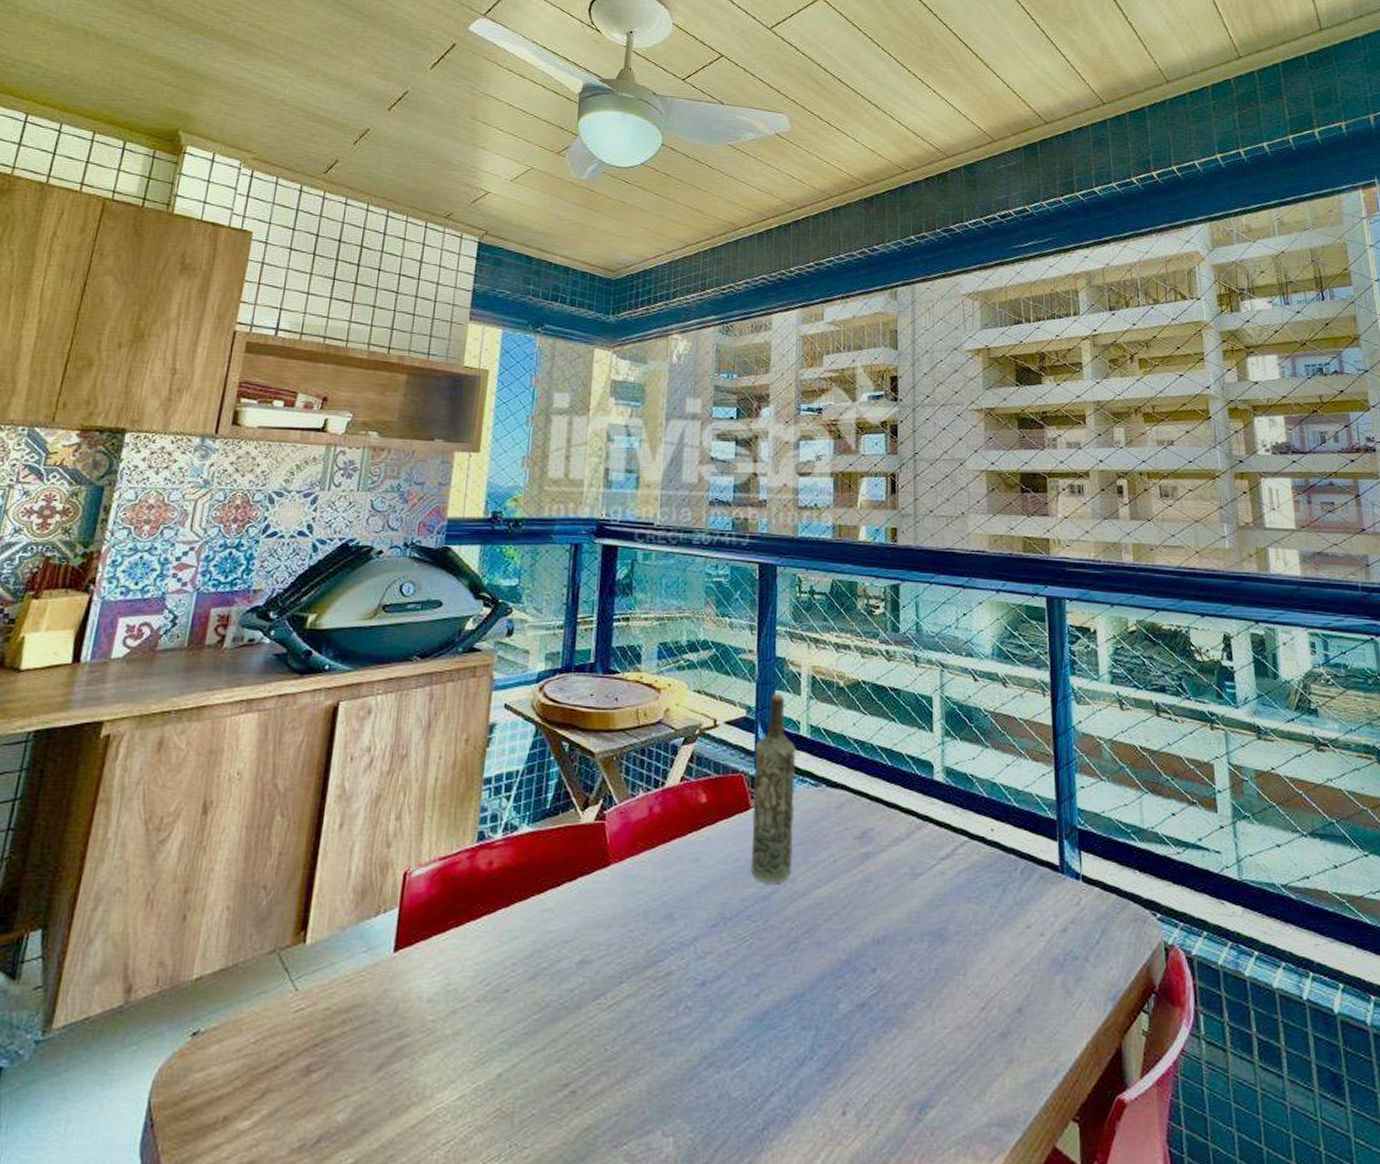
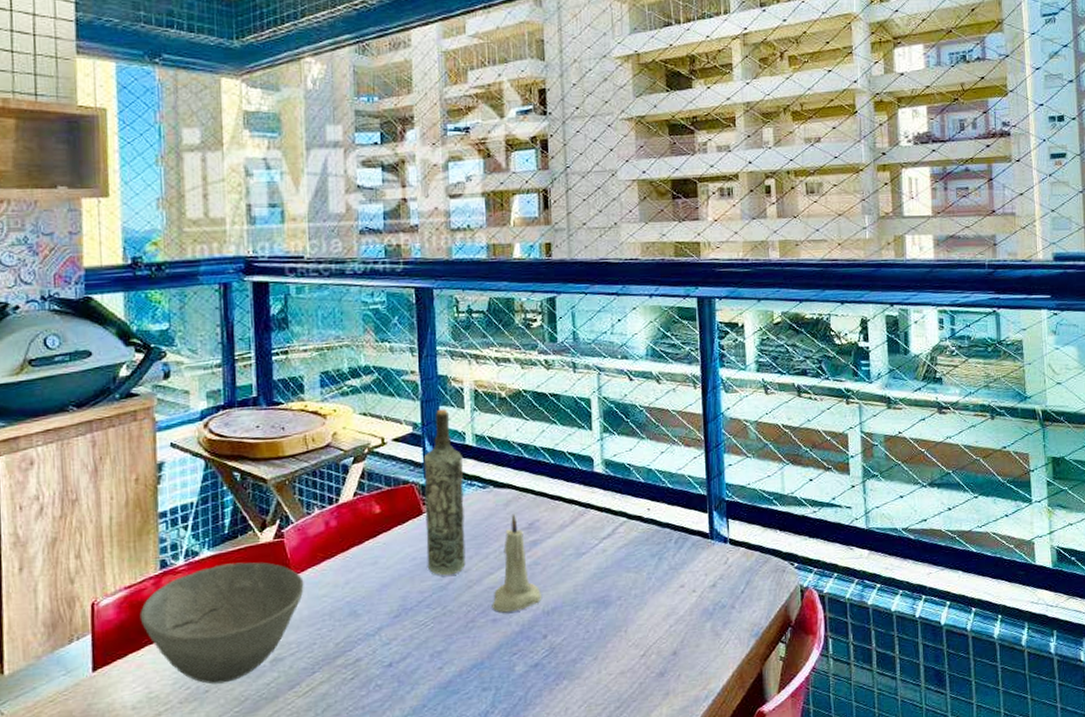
bowl: none [450,843,621,983] -> present [140,562,304,685]
candle: none [817,819,872,936] -> present [492,514,541,613]

